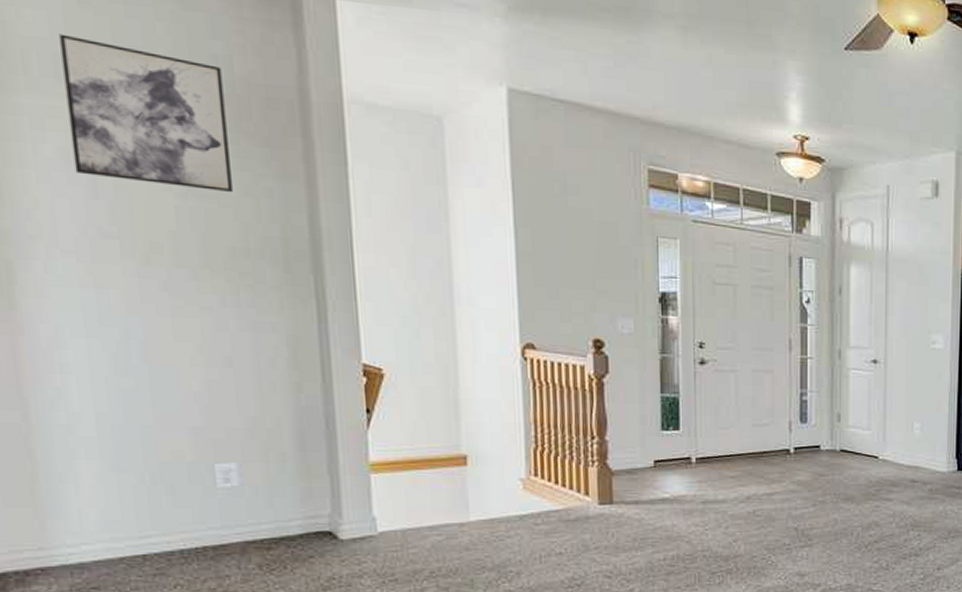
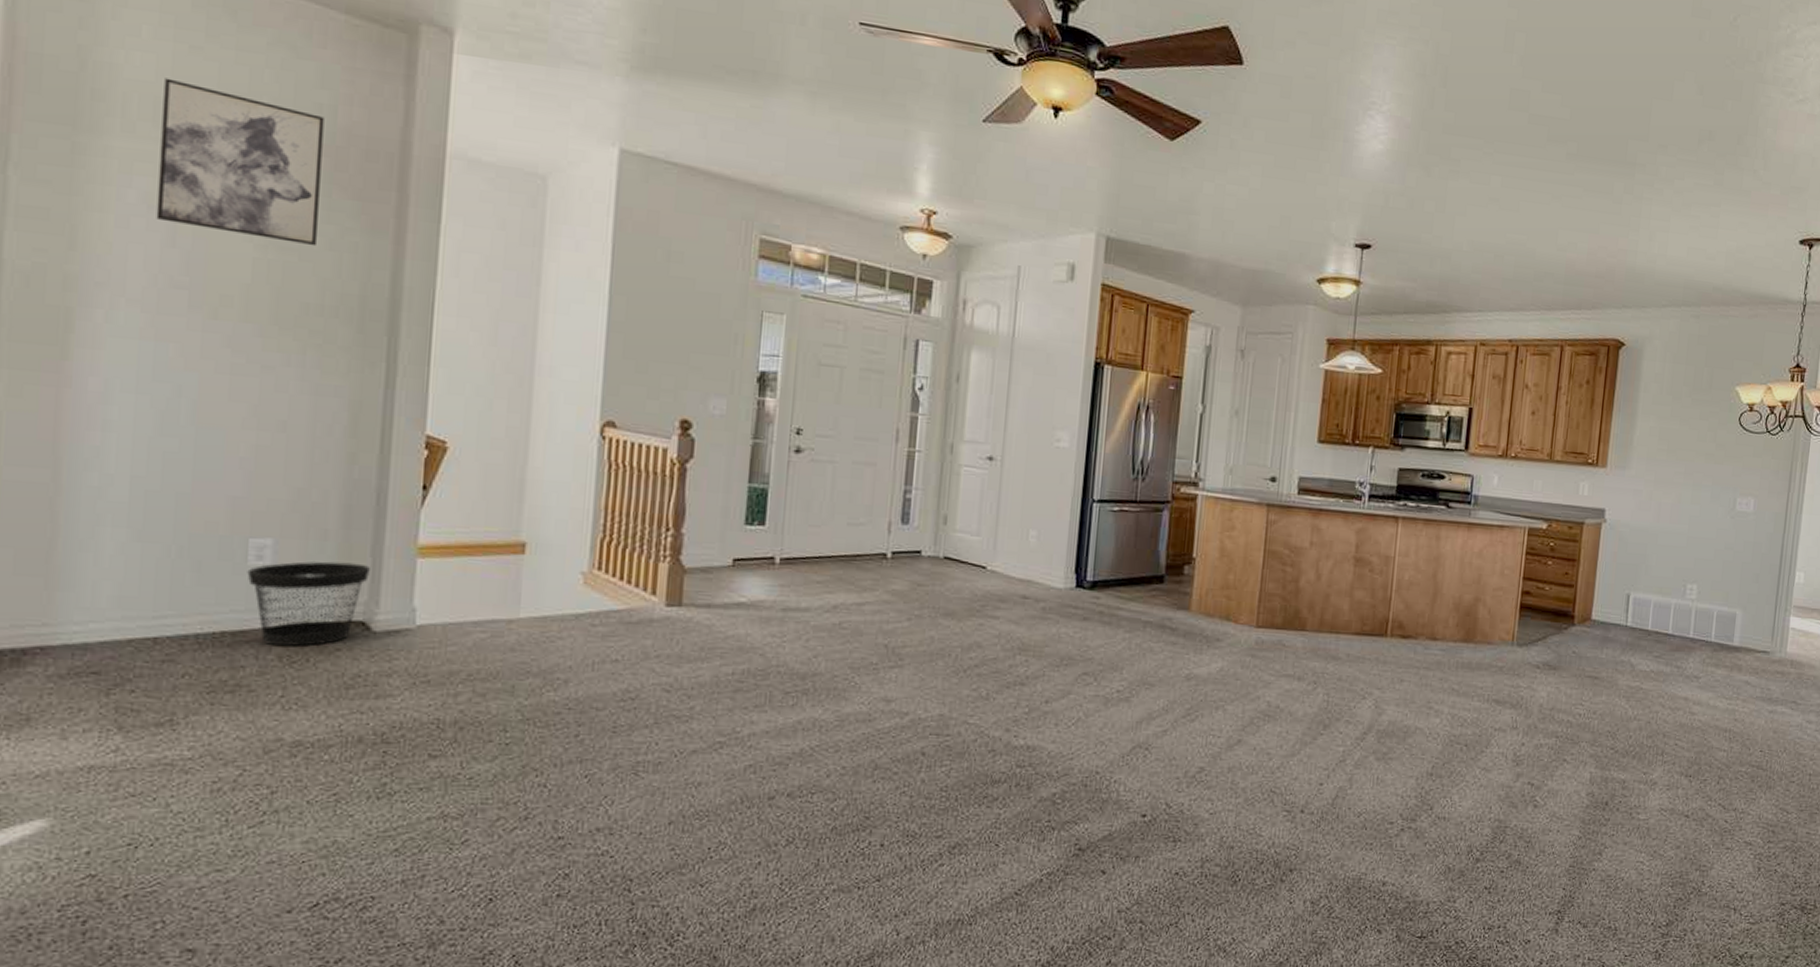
wastebasket: none [217,480,330,557] -> present [247,561,370,647]

